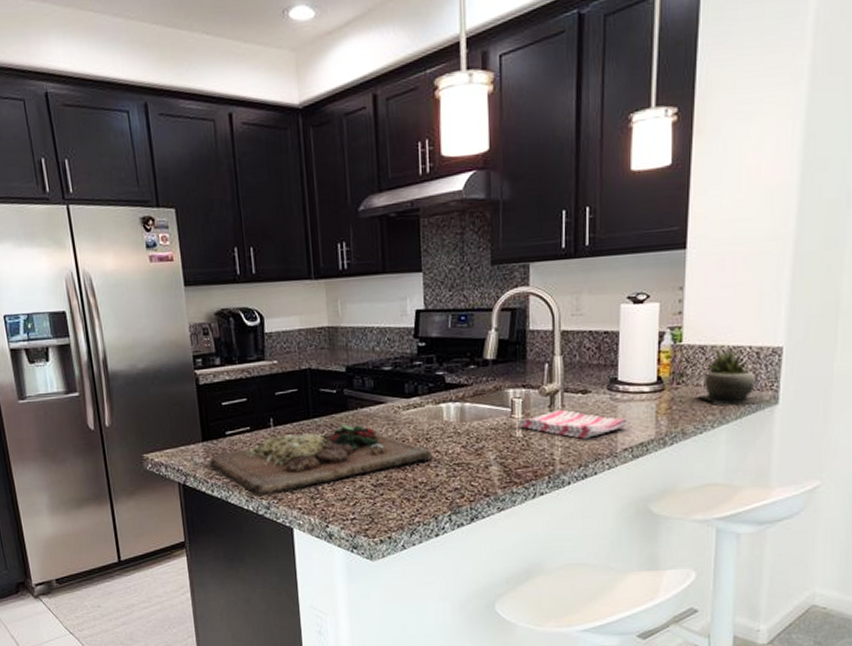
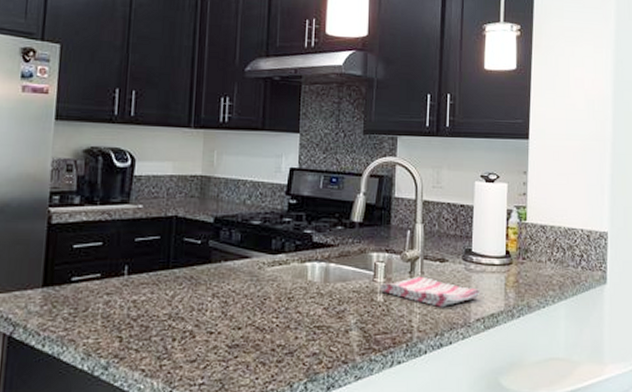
cutting board: present [209,424,434,497] -> none [46,277,294,354]
succulent plant: present [696,350,764,405] -> none [539,231,595,283]

